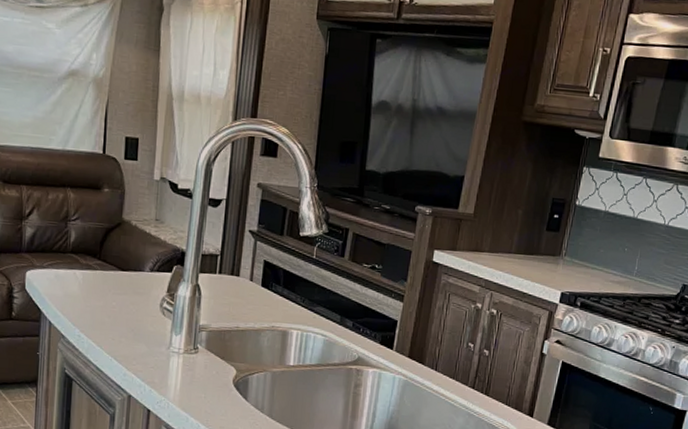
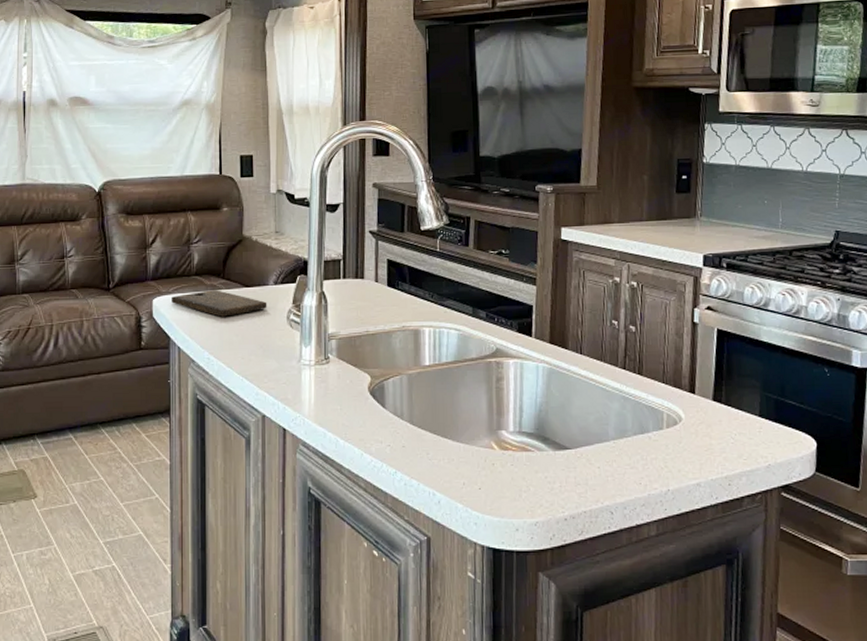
cutting board: none [45,269,142,297] -> present [172,290,267,317]

